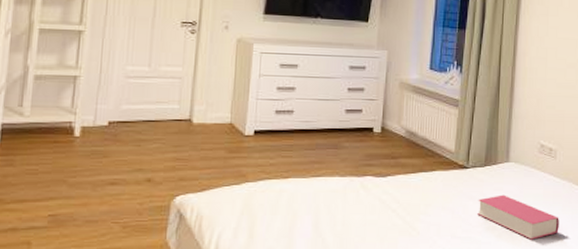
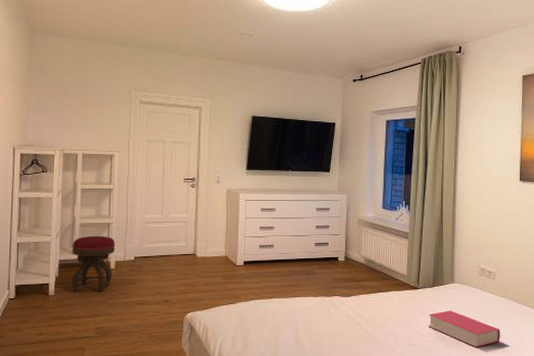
stool: none [17,91,82,168] -> present [71,235,115,292]

